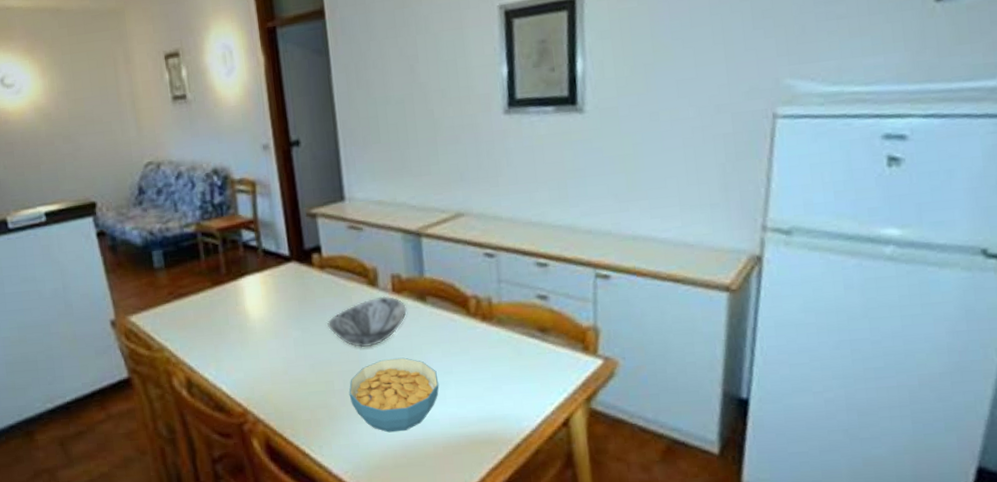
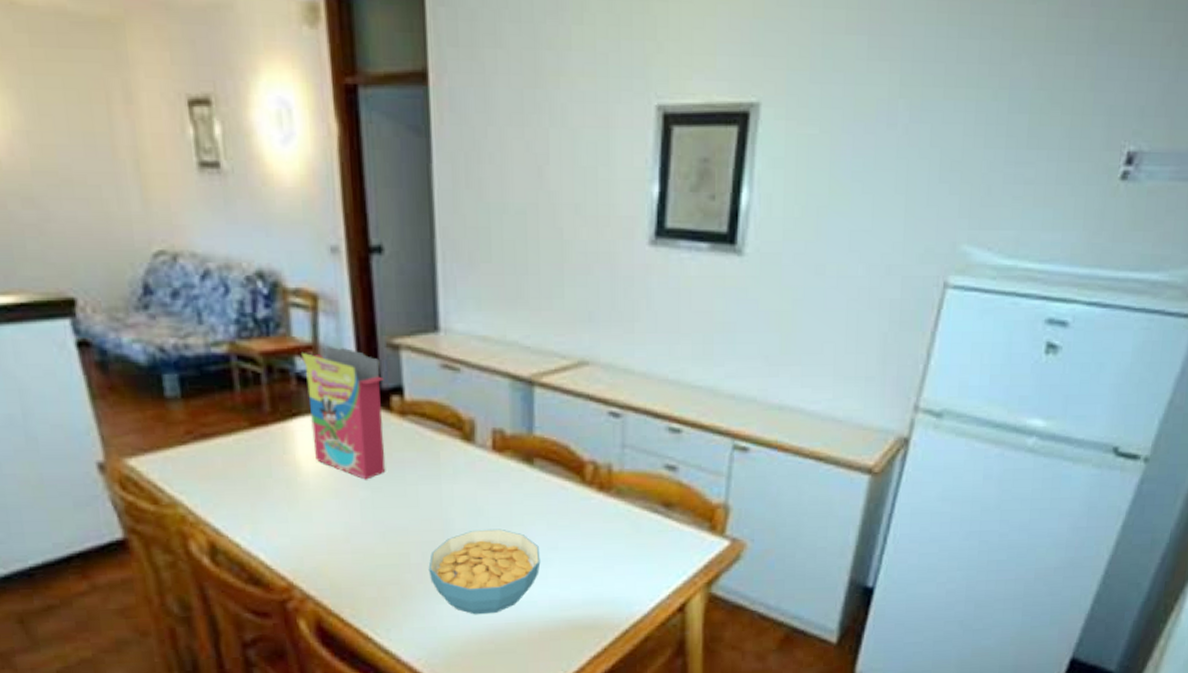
cereal box: none [246,219,312,323] -> present [302,345,386,480]
decorative bowl: present [327,296,407,348] -> none [406,454,508,515]

